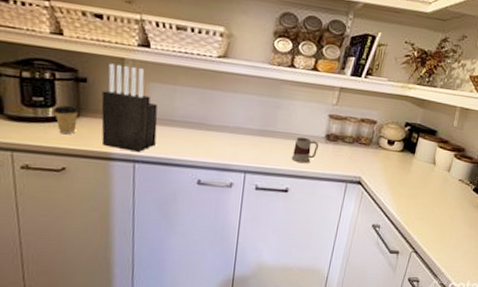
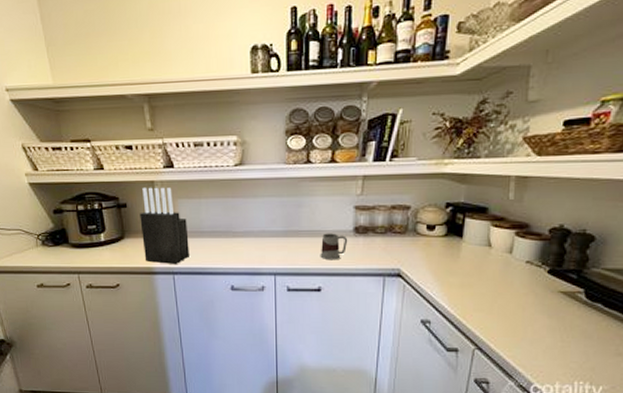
coffee cup: present [53,105,80,135] -> none [104,229,124,255]

